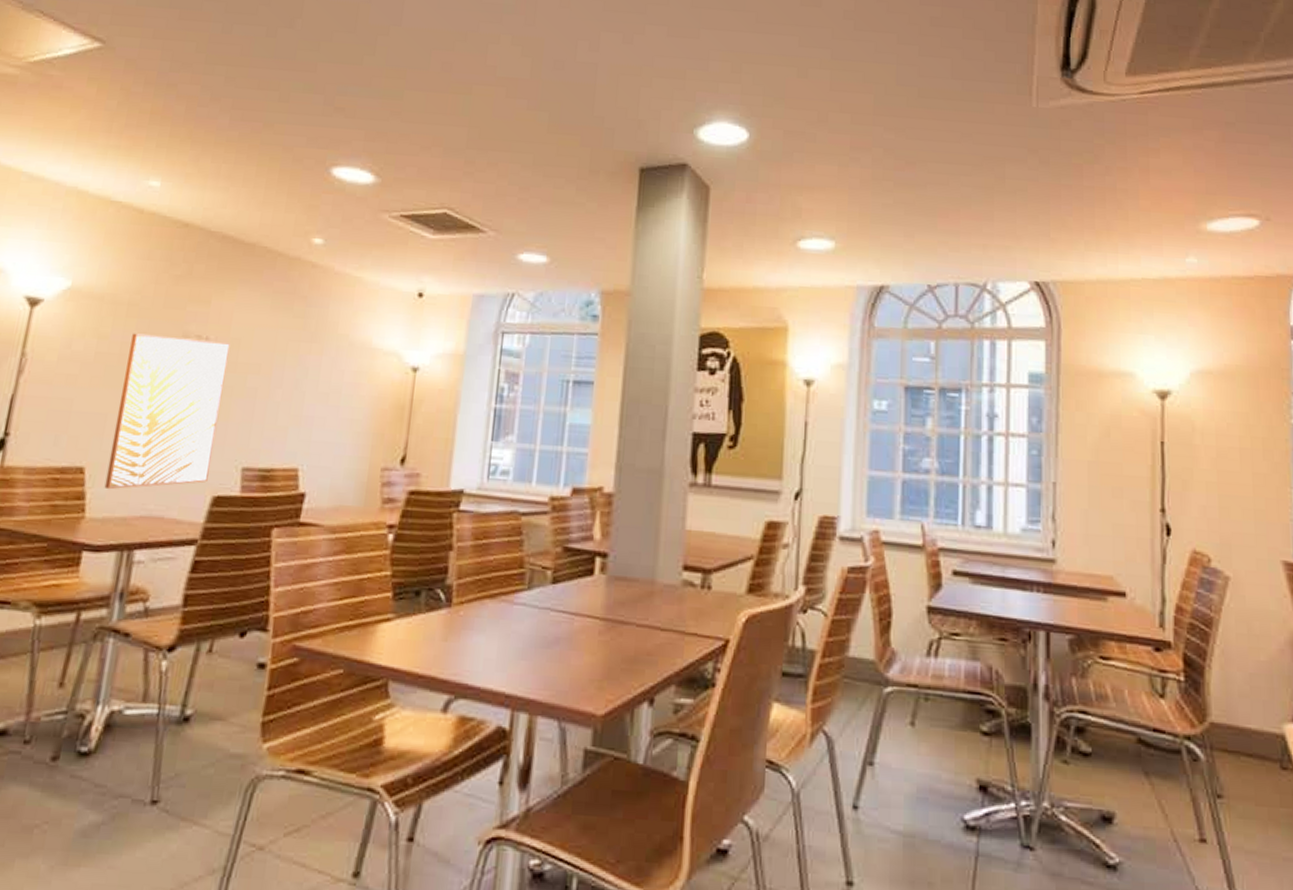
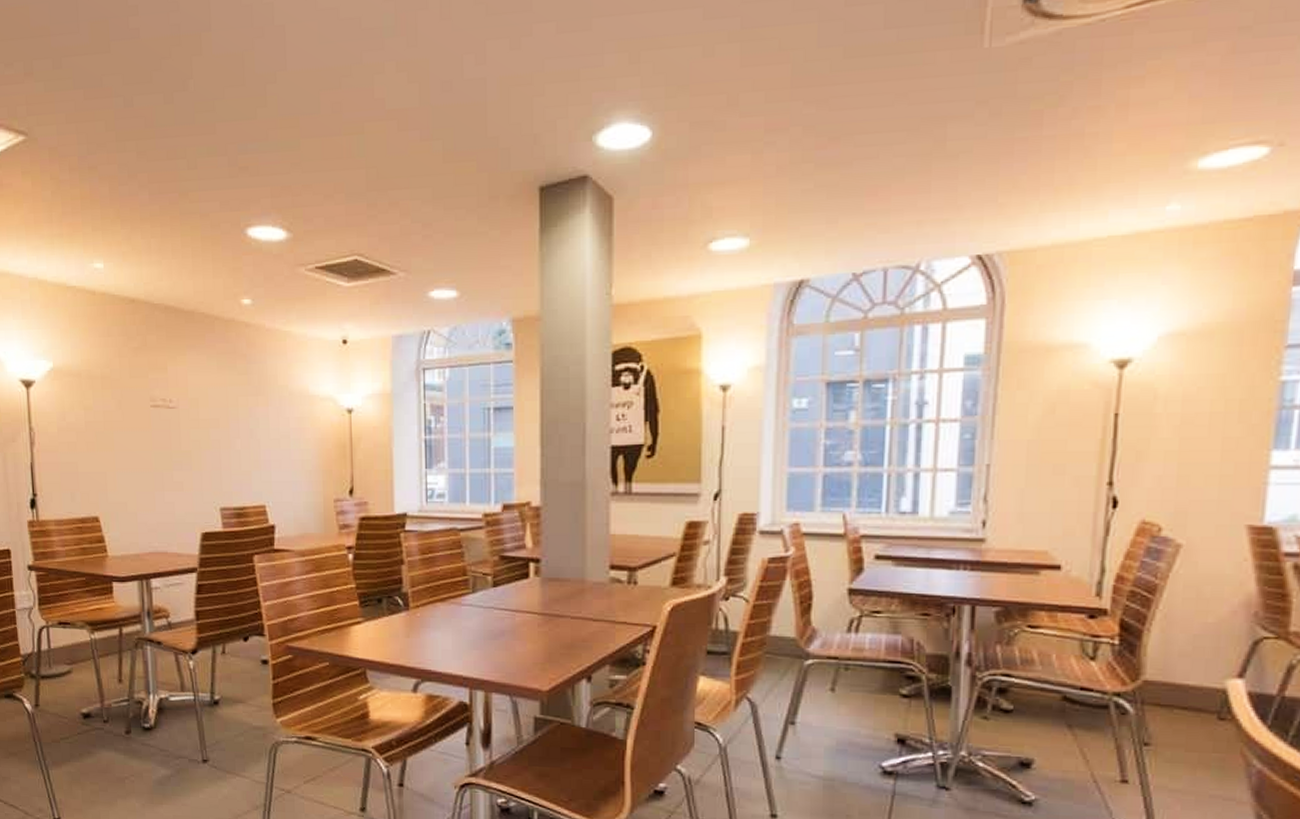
wall art: present [104,333,230,490] -> none [110,402,195,533]

